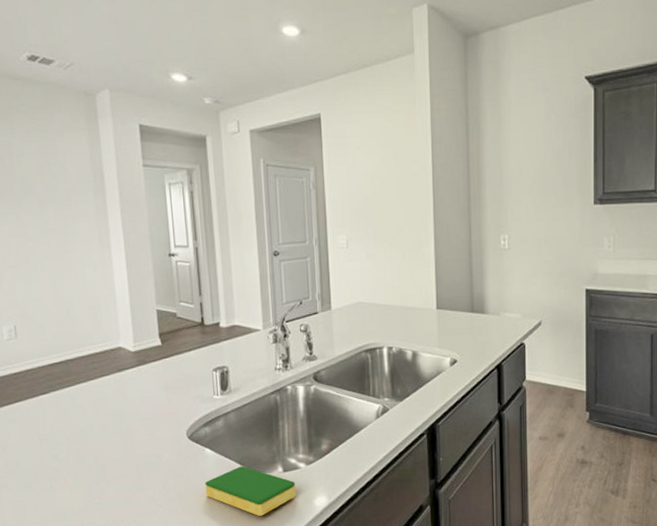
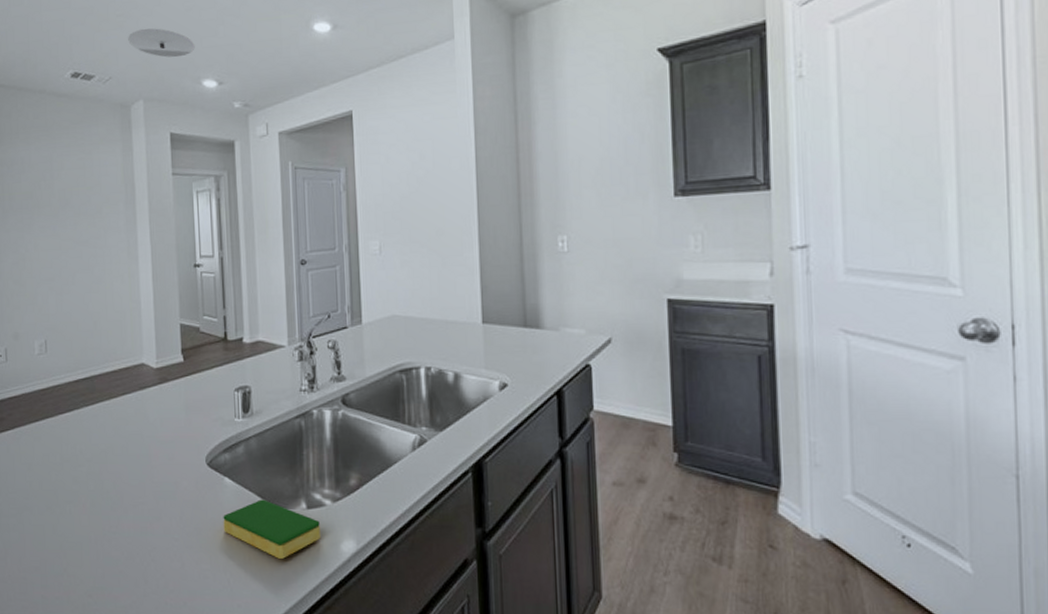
ceiling light: none [89,15,162,49] -> present [128,28,195,58]

